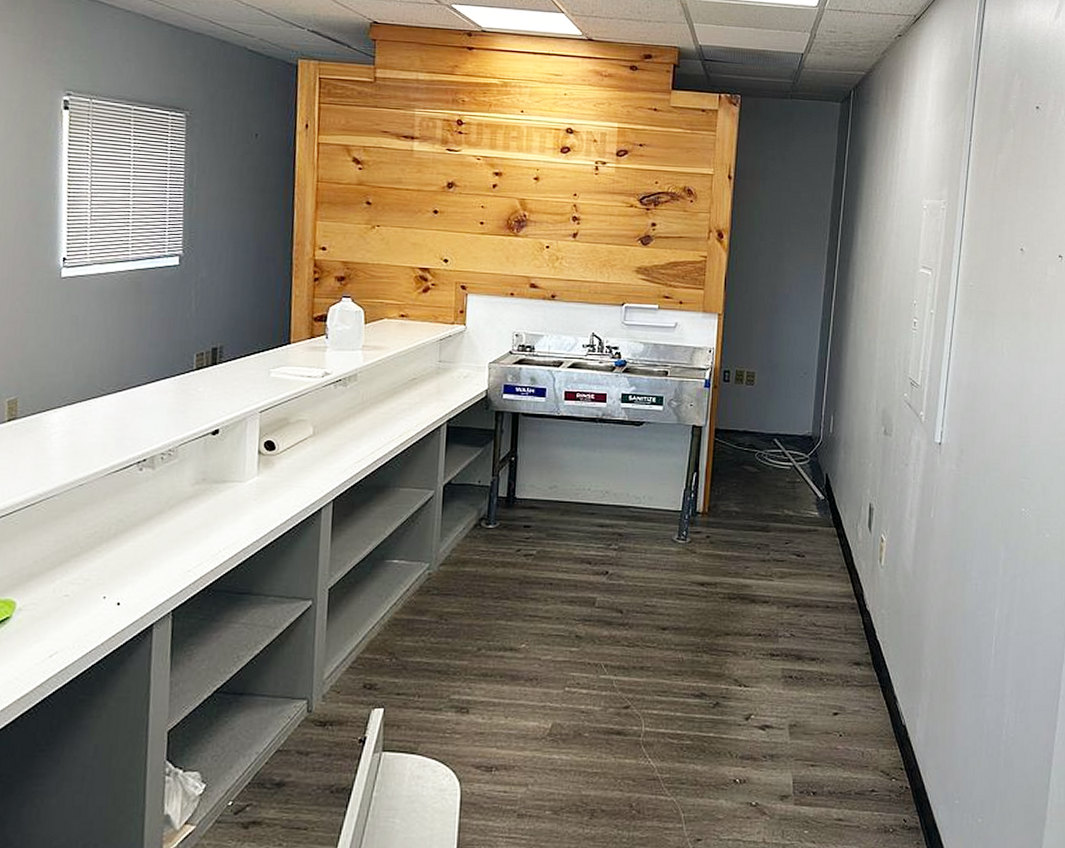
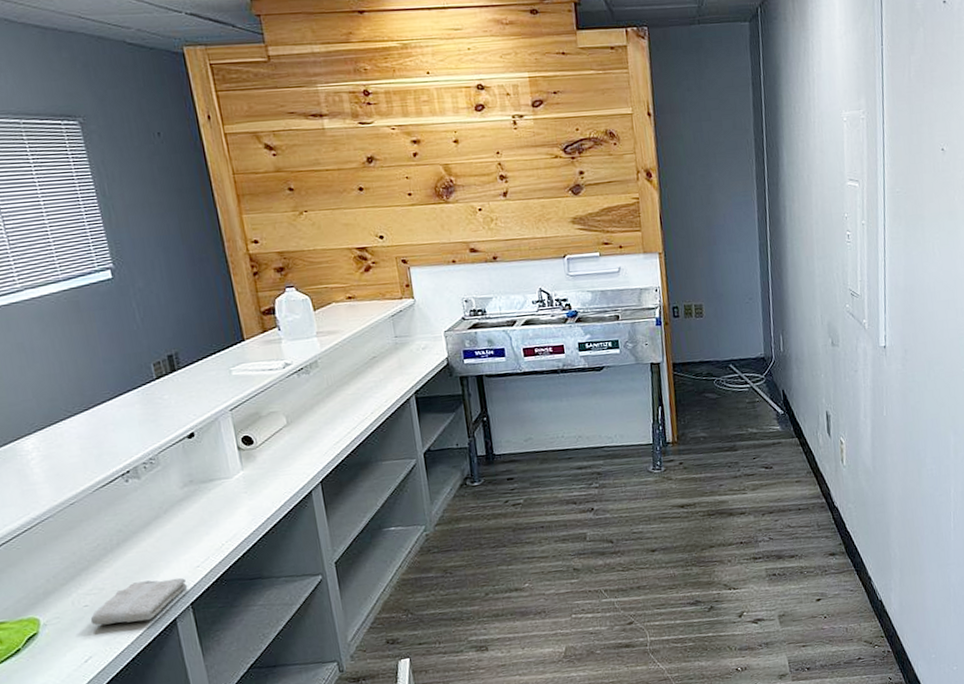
washcloth: none [66,578,174,622] -> present [90,577,188,626]

